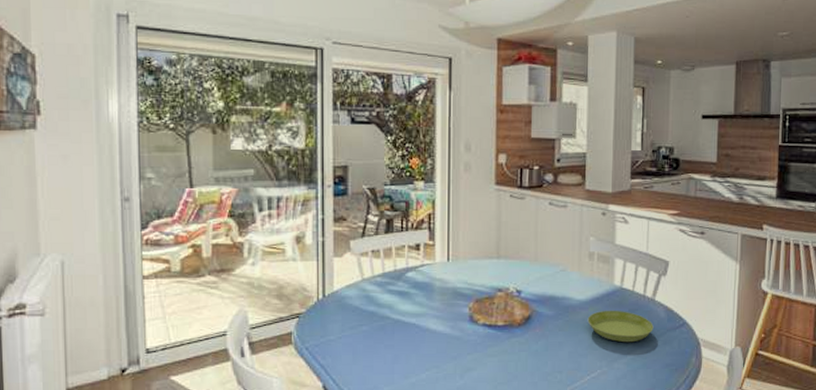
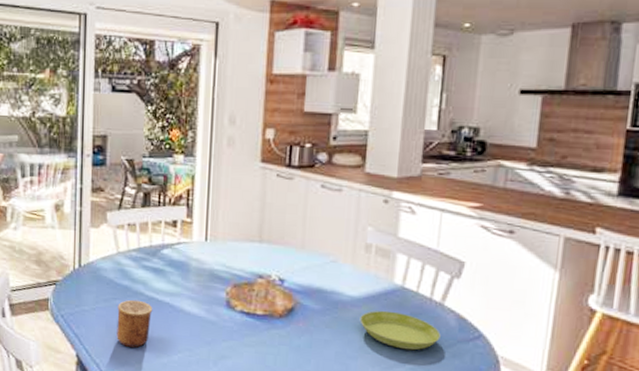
cup: none [364,324,400,371] -> present [117,299,153,348]

